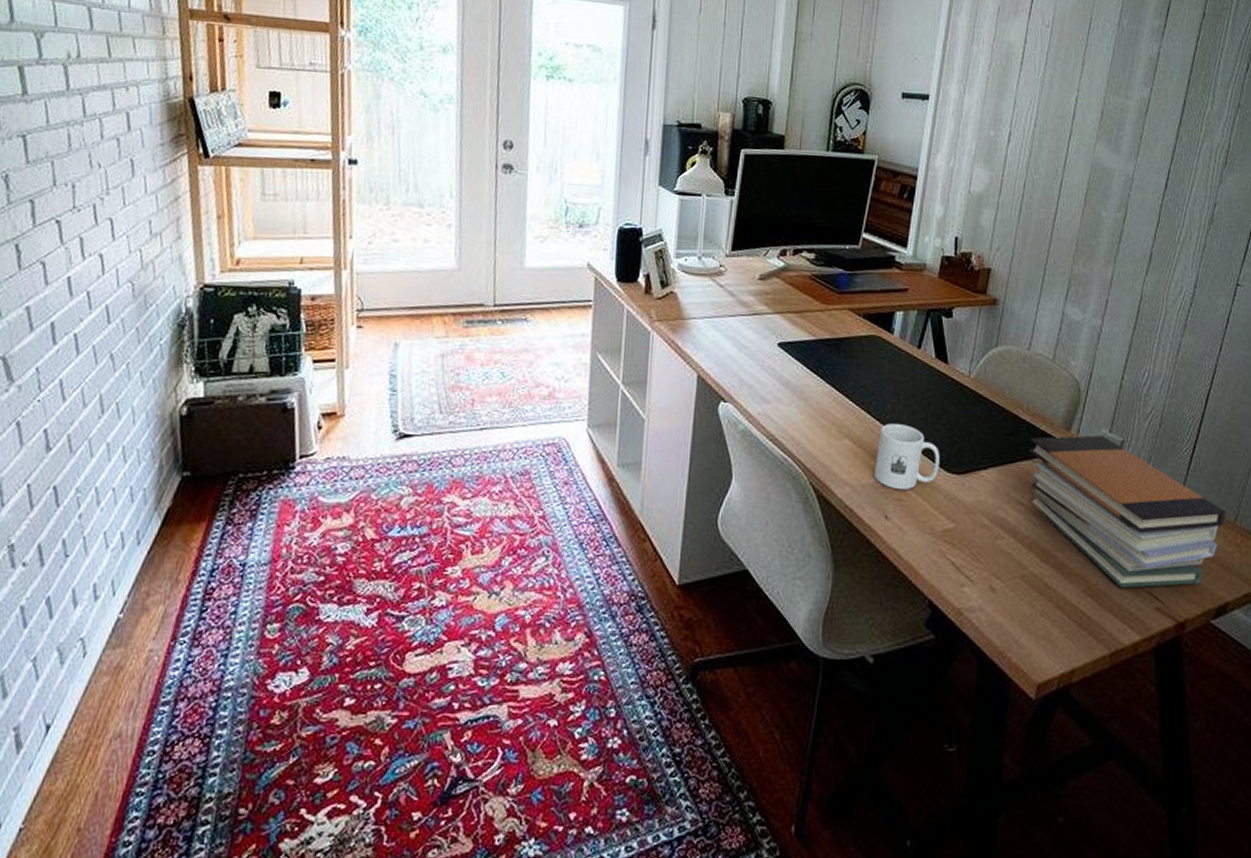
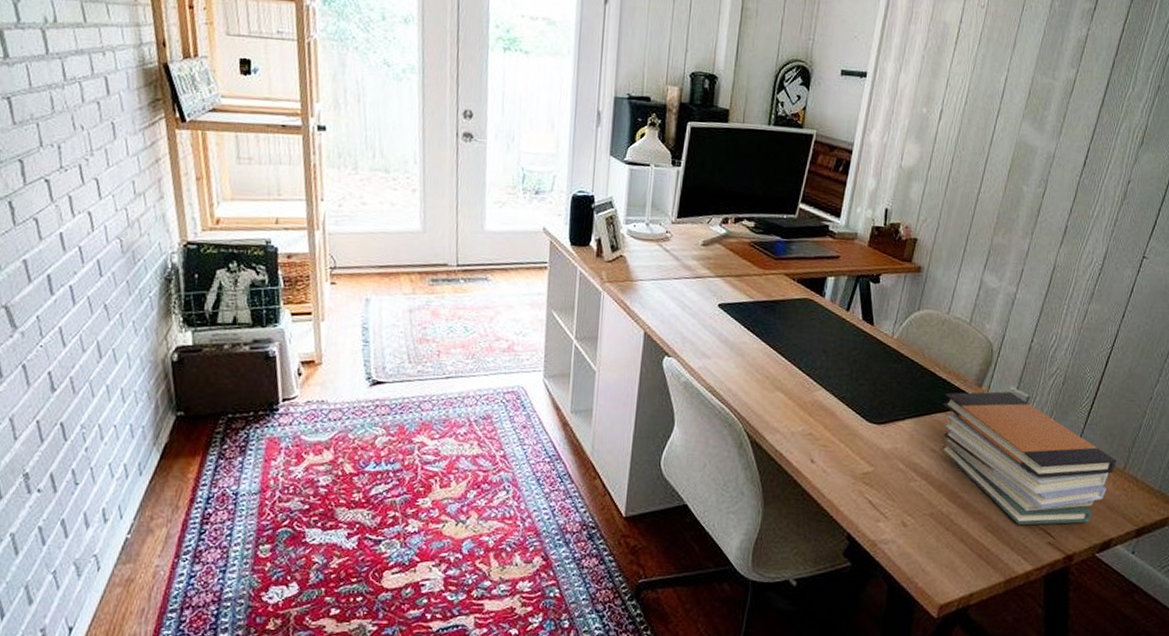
mug: present [873,423,940,491] -> none [802,378,863,438]

